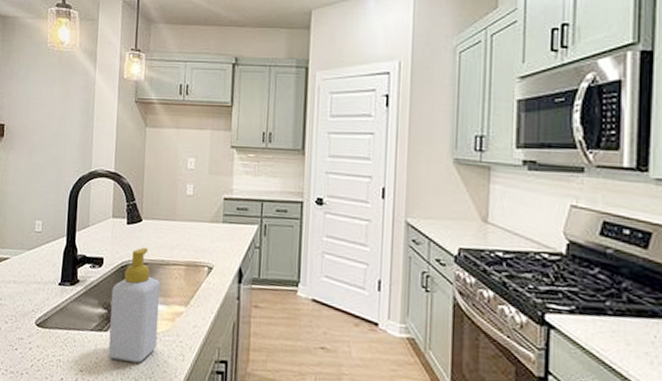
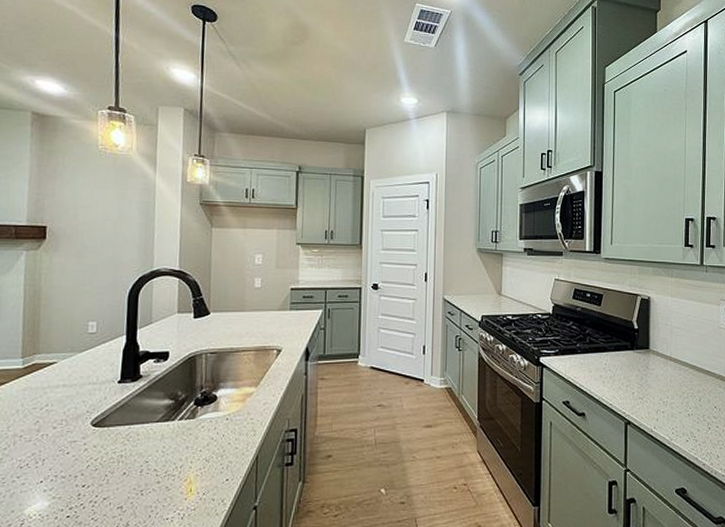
soap bottle: present [108,247,160,363] -> none [176,337,230,445]

